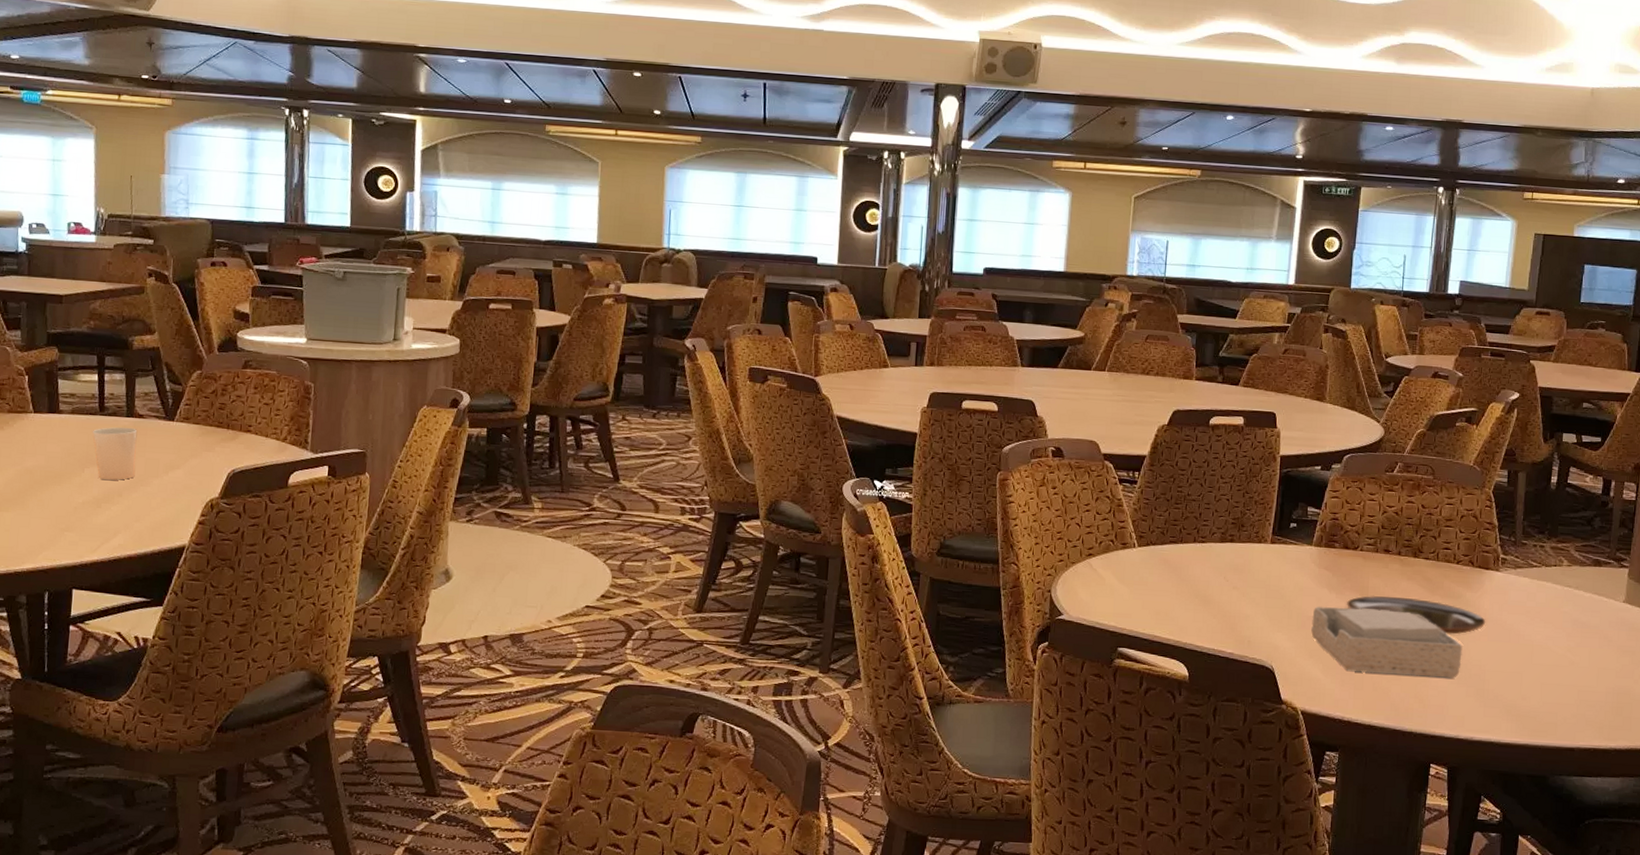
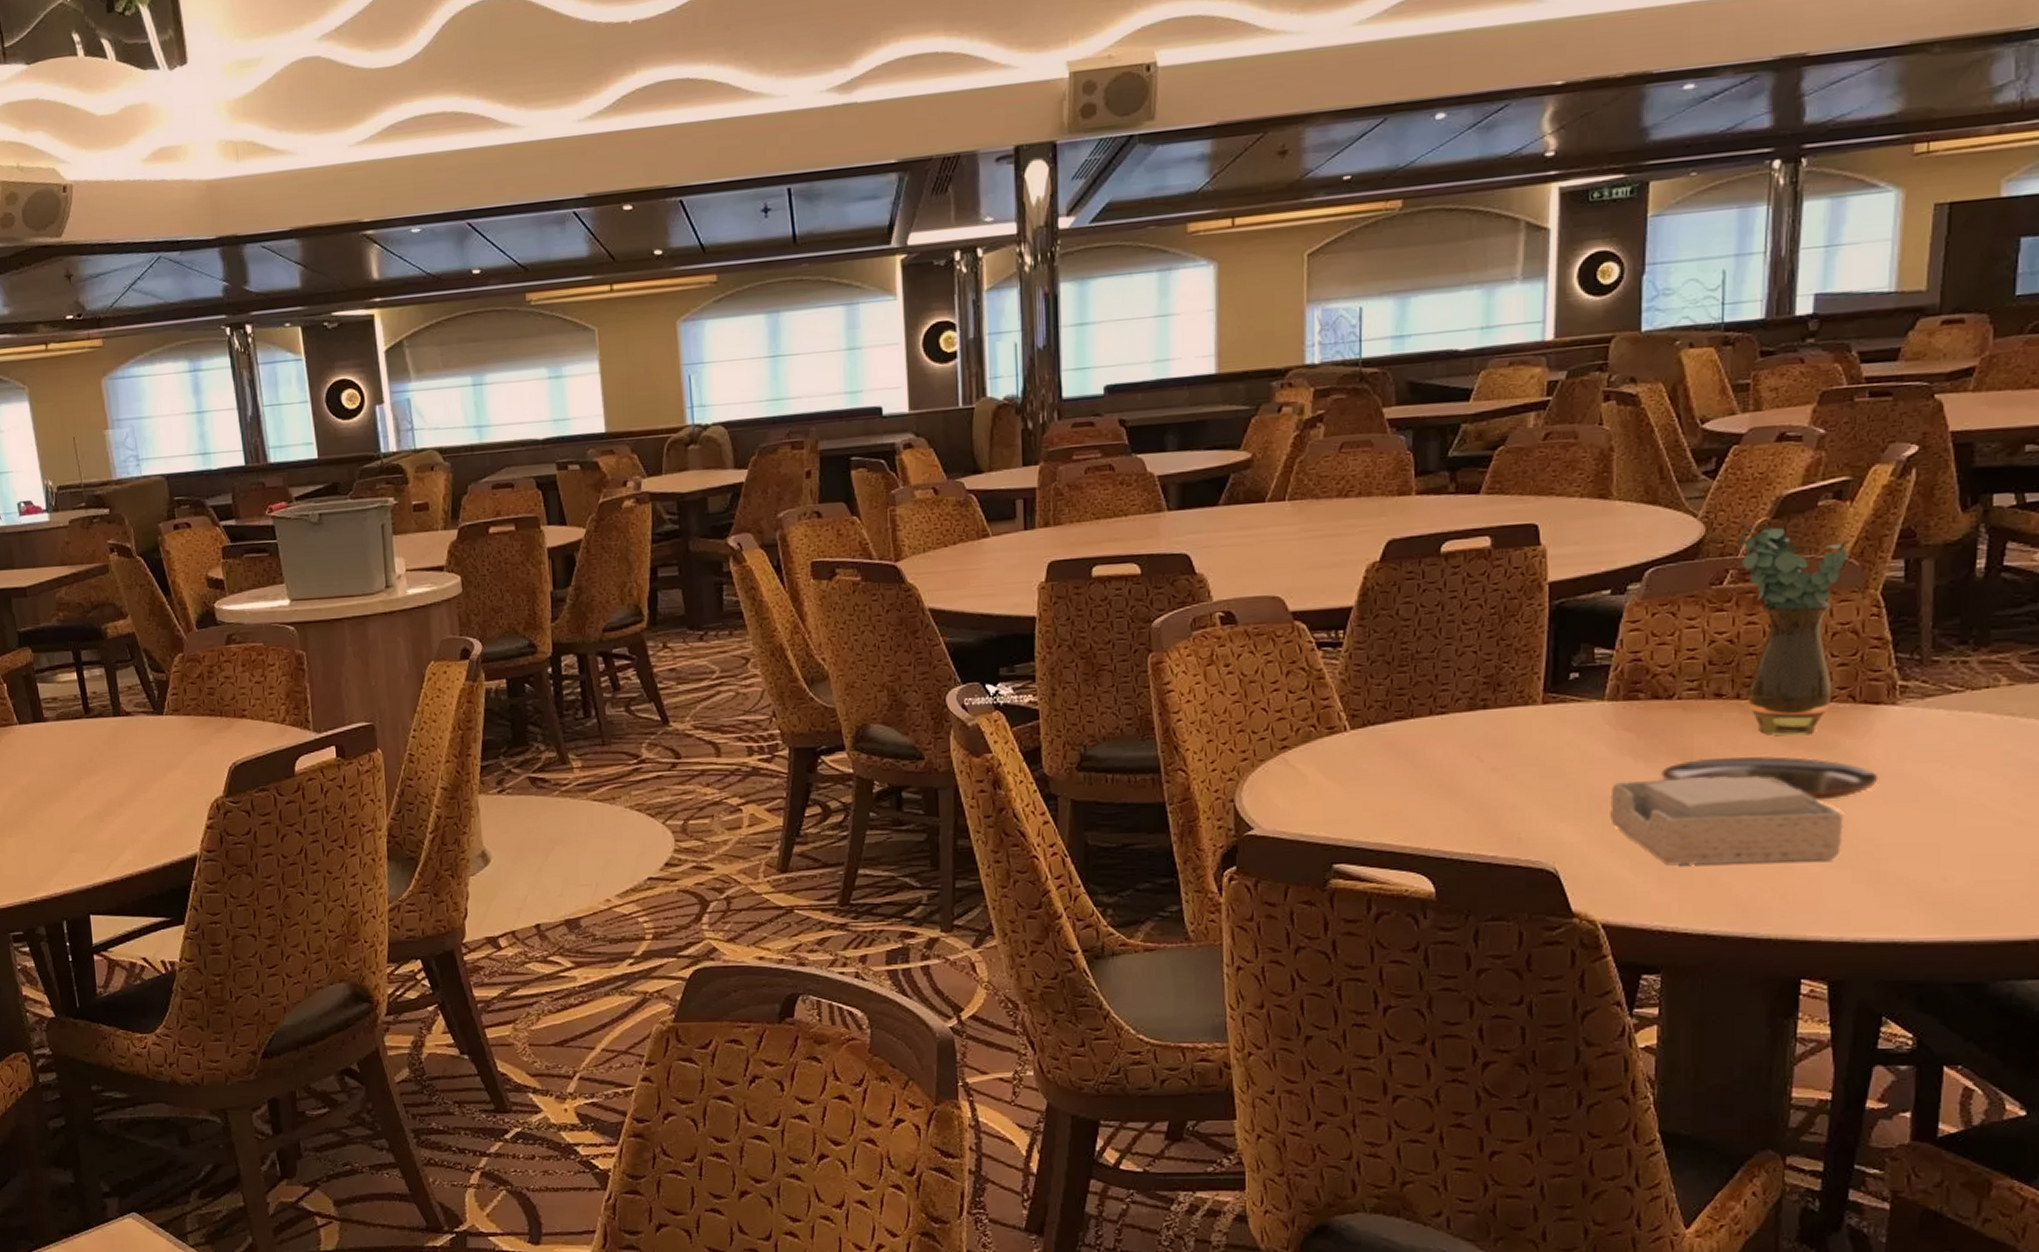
cup: present [92,427,138,481] -> none [82,728,133,791]
vase: none [1405,428,1474,586] -> present [1738,519,1849,736]

